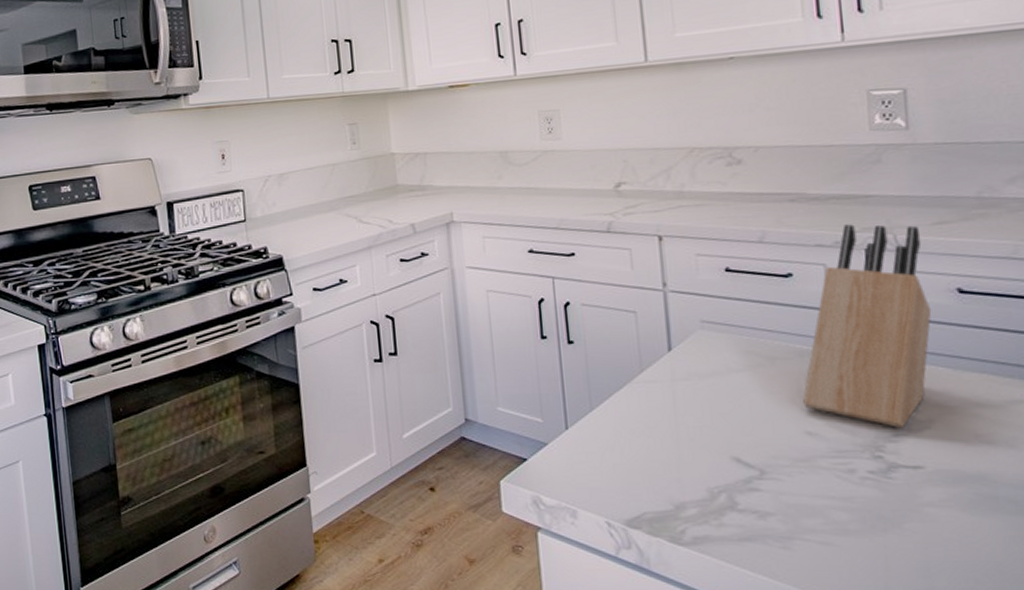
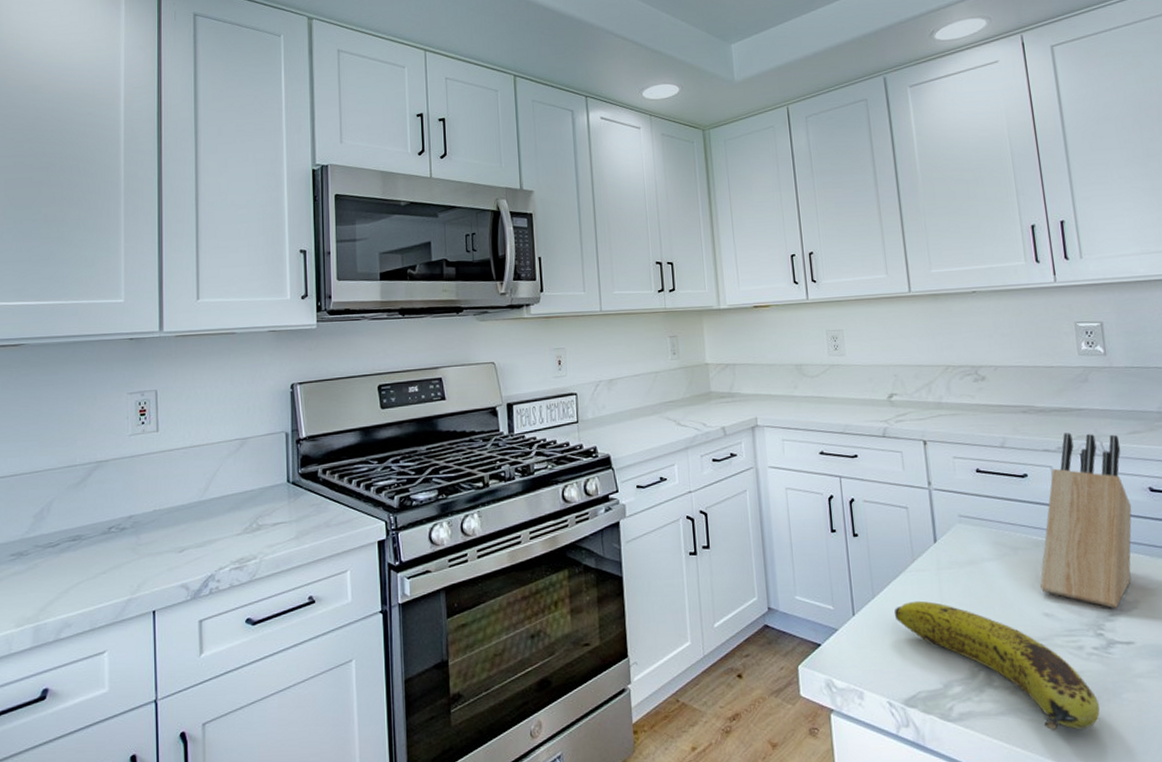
fruit: none [615,414,873,560] -> present [893,600,1100,730]

